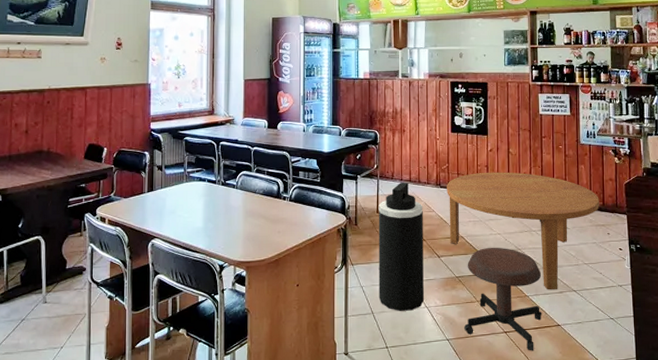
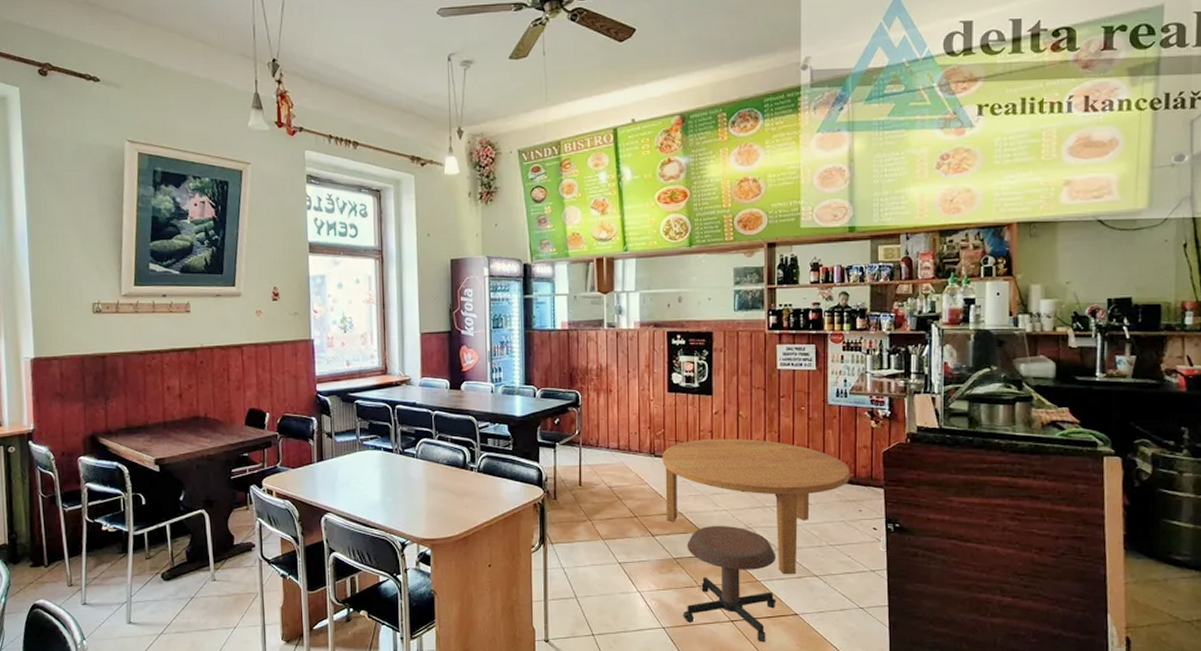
trash can: present [378,182,424,311] -> none [581,450,635,596]

